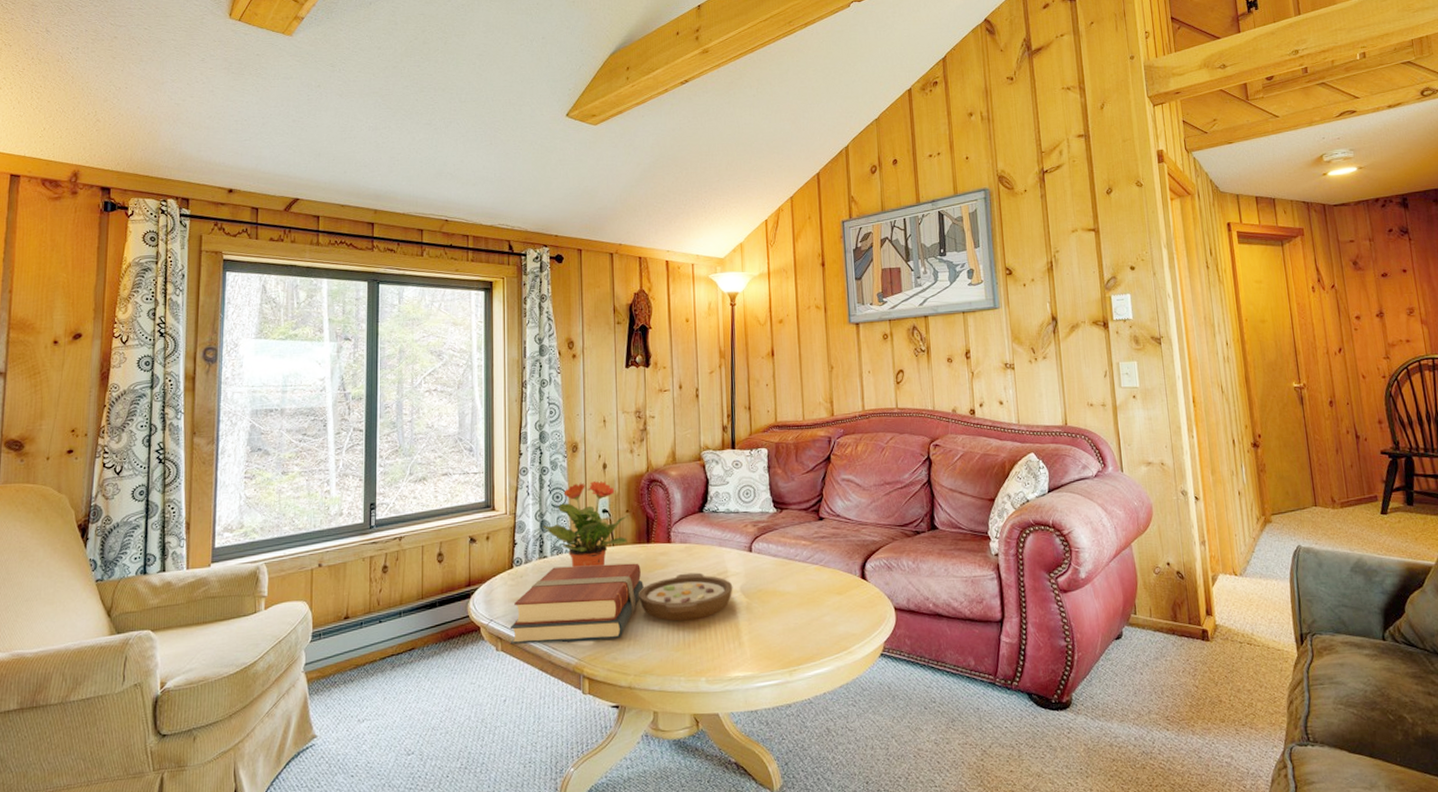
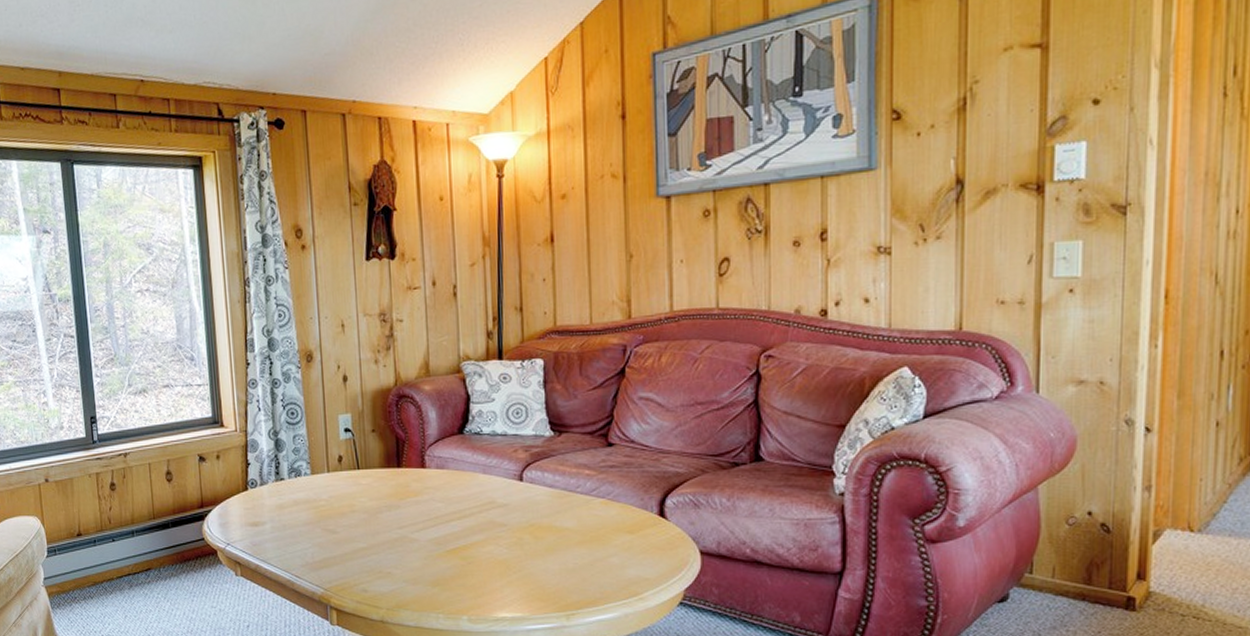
books: present [510,563,644,644] -> none [248,489,395,570]
potted plant: present [543,481,630,567] -> none [278,396,377,491]
bowl: present [639,572,733,622] -> none [389,502,500,555]

